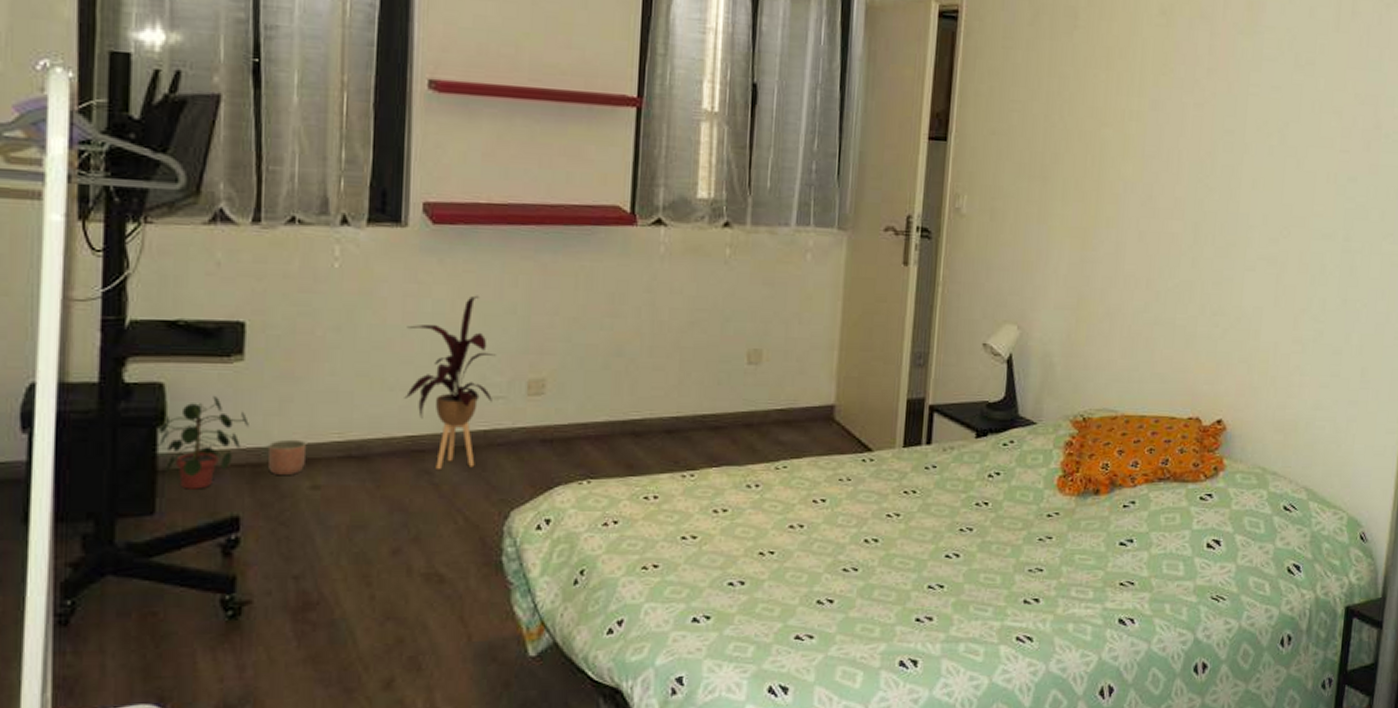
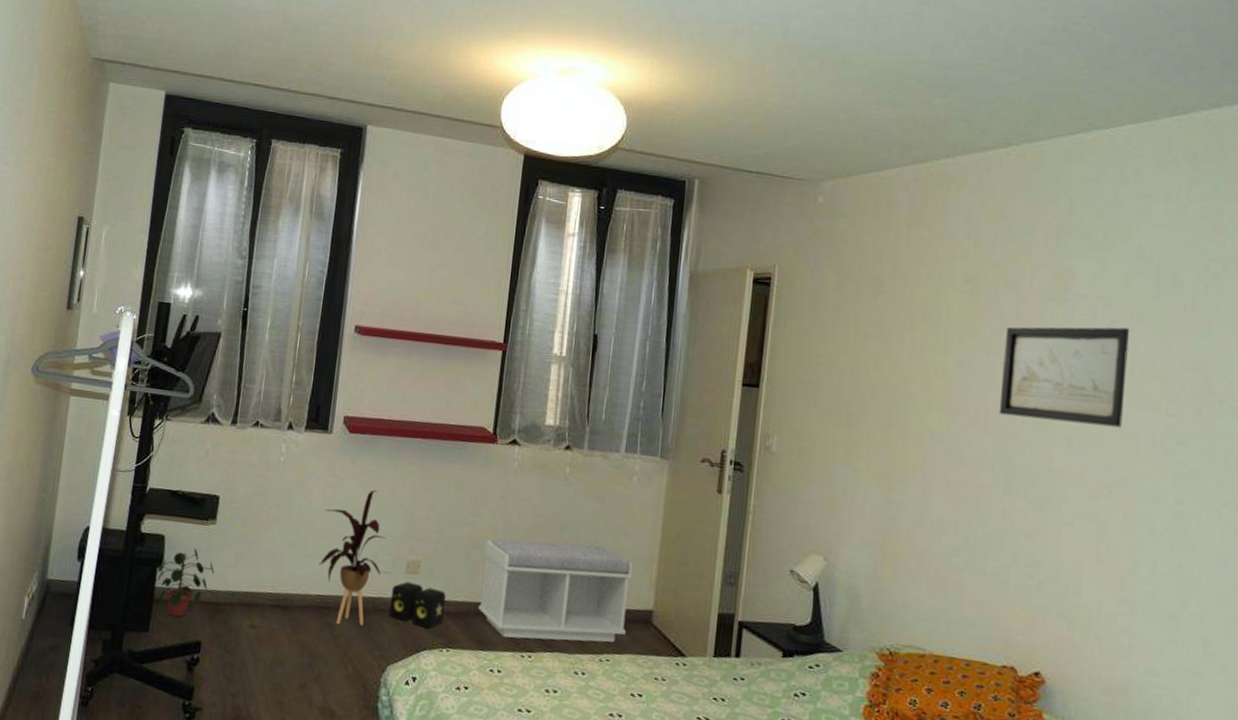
planter: present [267,439,307,476] -> none [223,586,250,615]
speaker: none [508,406,582,460] -> present [389,581,446,629]
bench: none [624,338,811,458] -> present [478,539,633,643]
wall art: none [1190,61,1312,167] -> present [999,327,1129,428]

